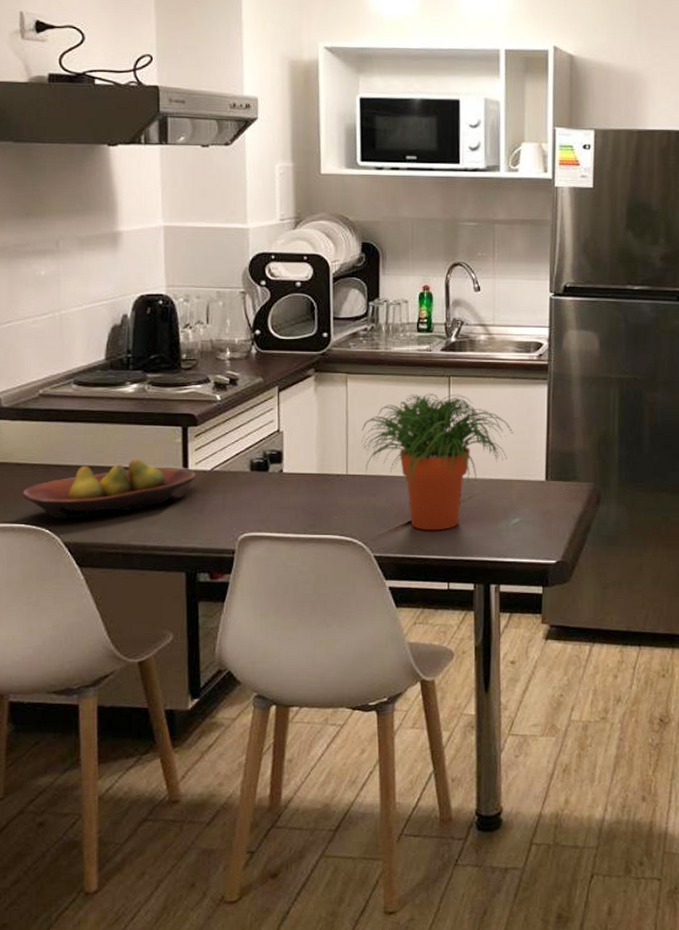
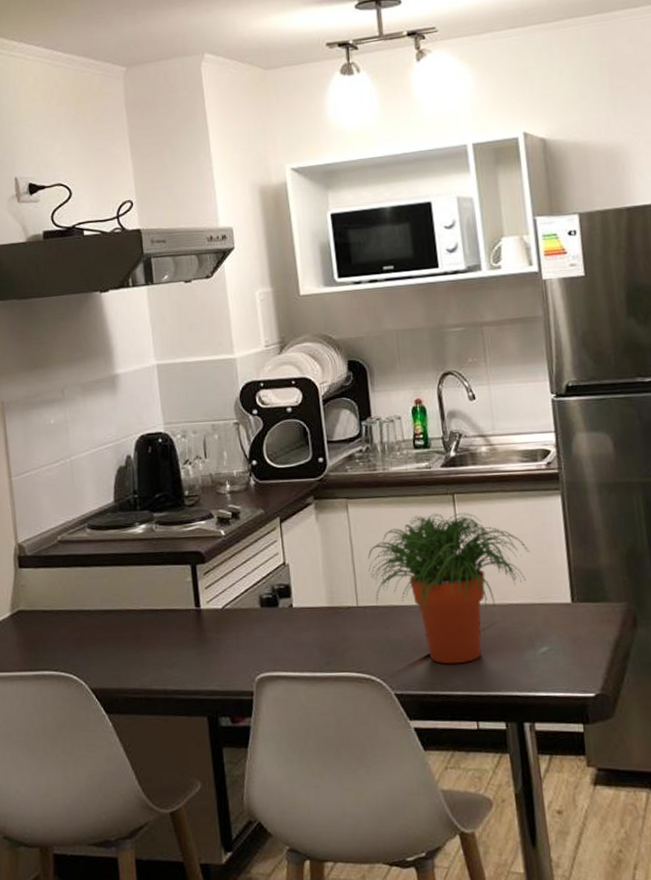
fruit bowl: present [22,460,195,519] -> none [50,601,208,665]

